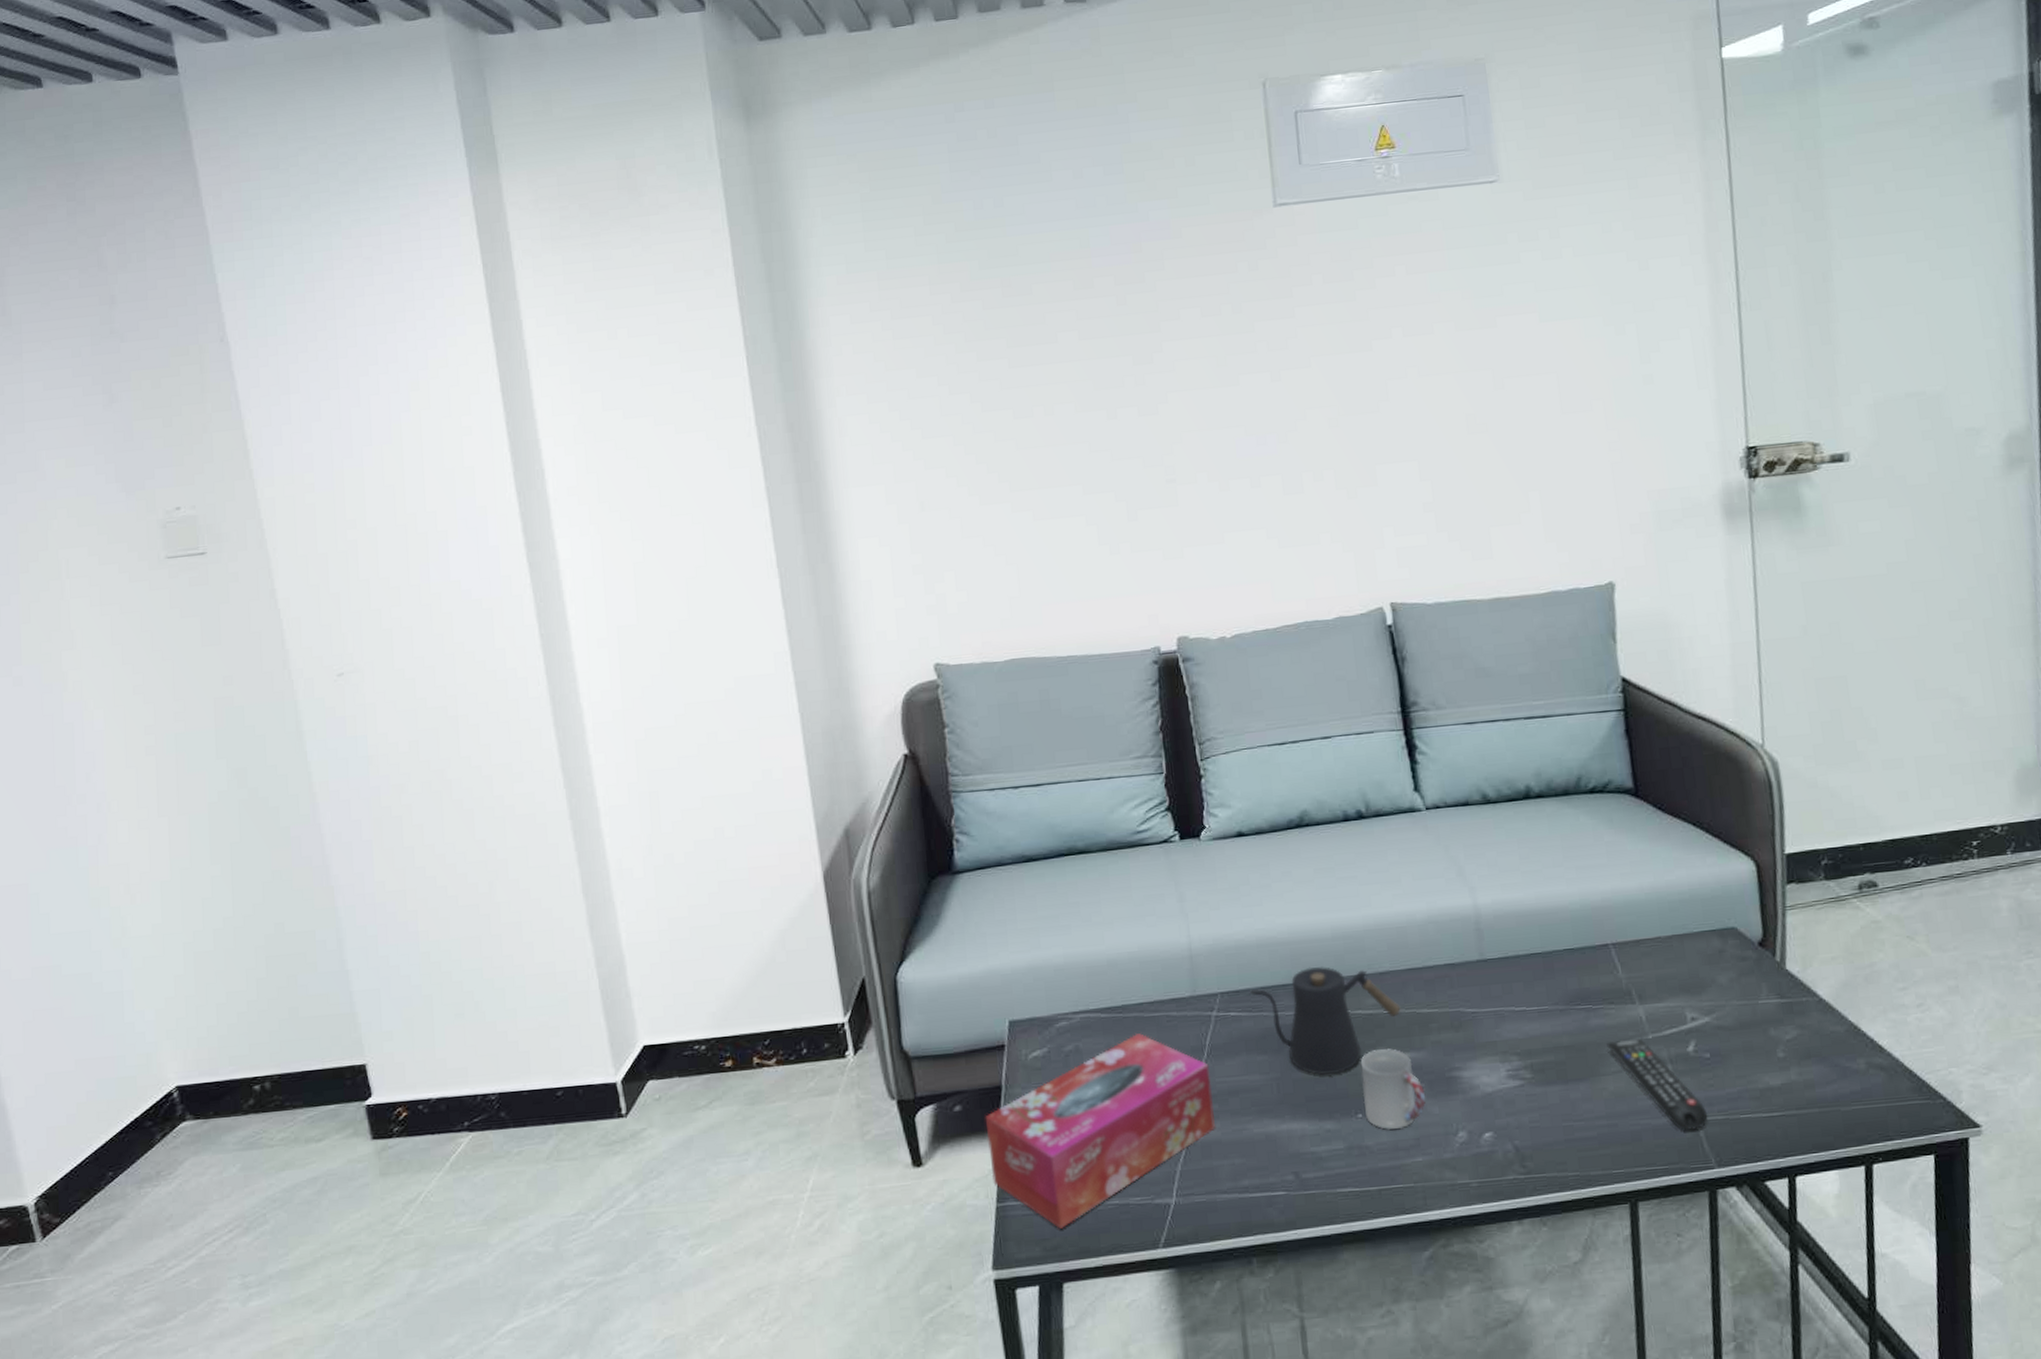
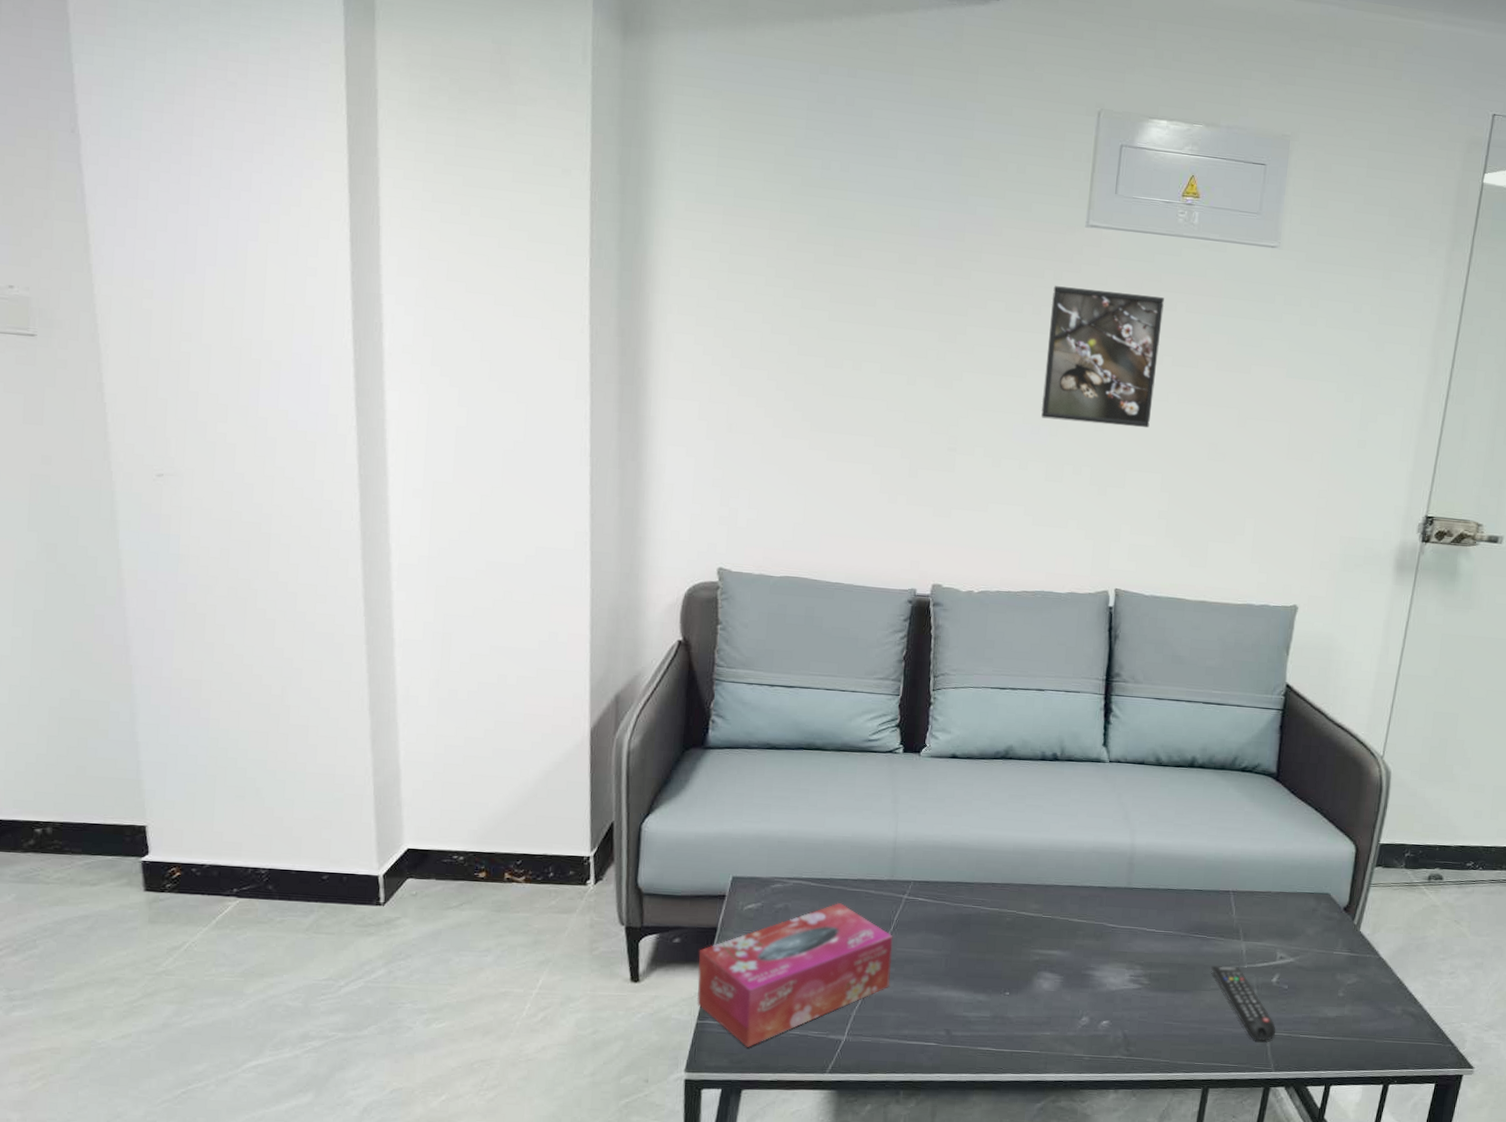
kettle: present [1249,967,1401,1075] -> none [937,872,1057,958]
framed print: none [1251,264,1392,426] -> present [1041,286,1164,428]
cup: present [1360,1048,1426,1130] -> none [1012,945,1063,1008]

